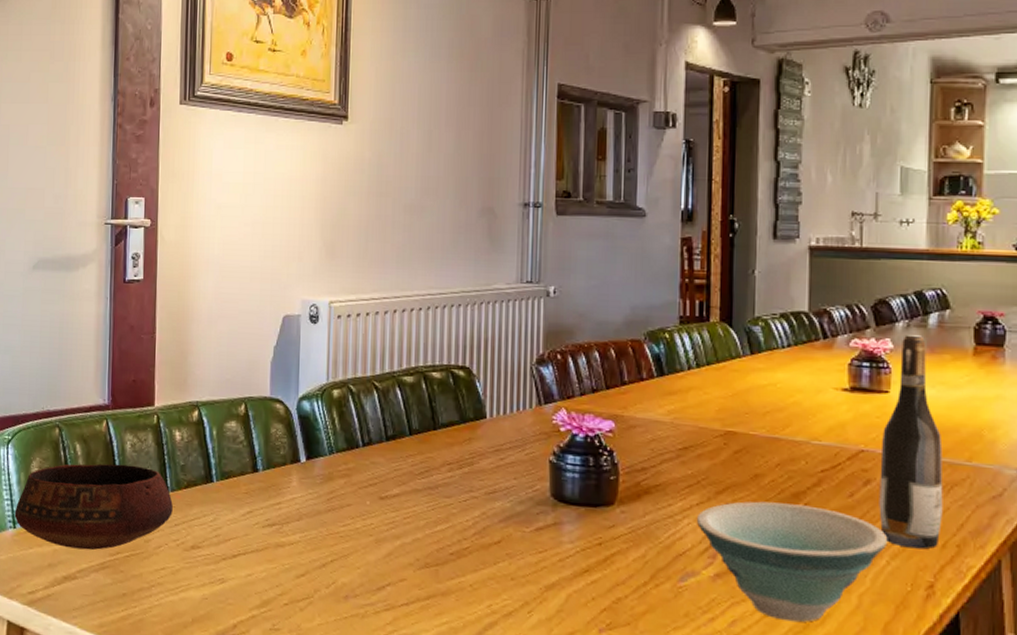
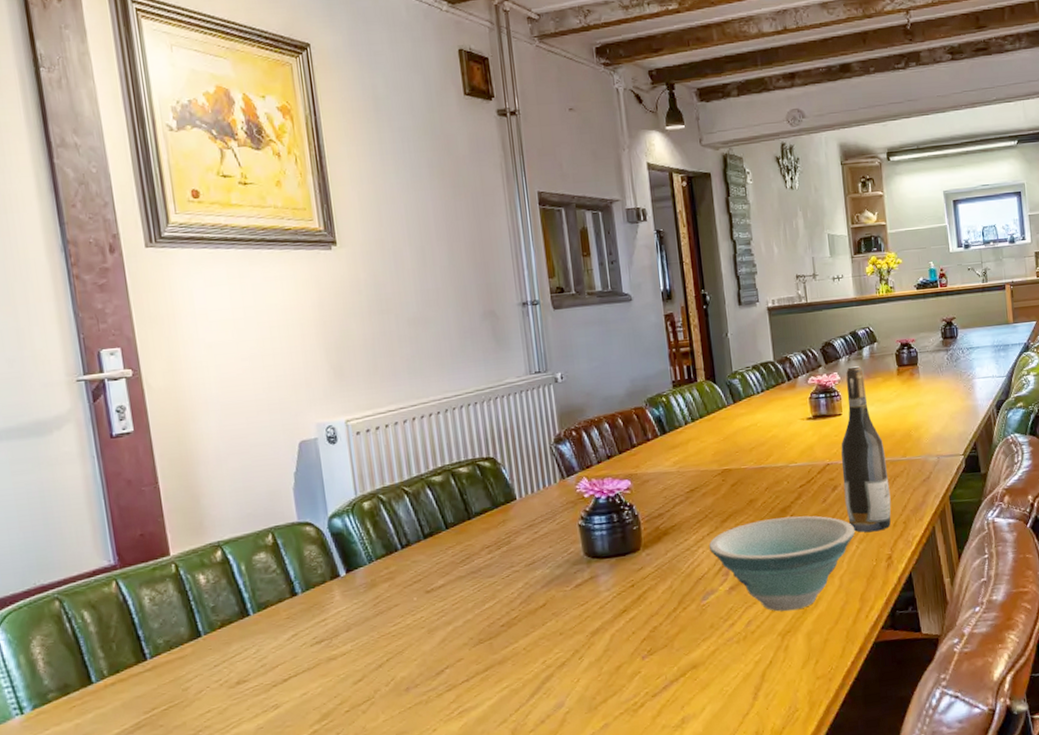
bowl: present [14,463,173,550] -> none [19,618,210,719]

